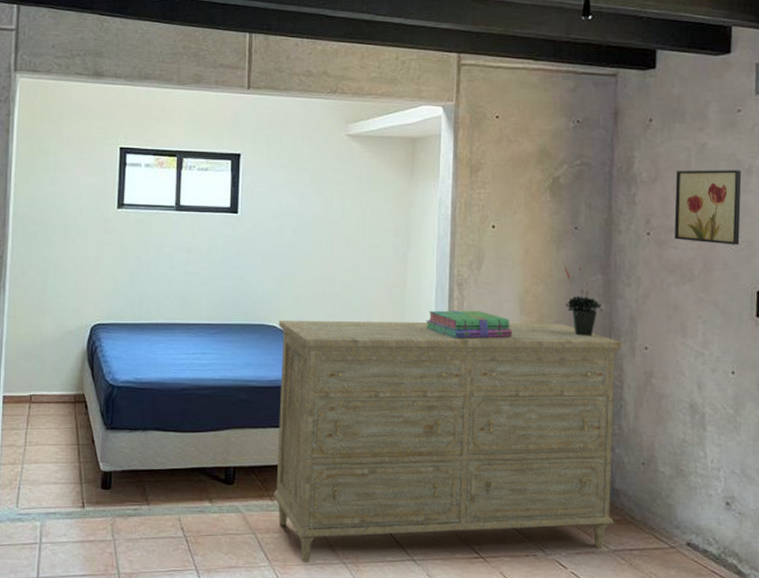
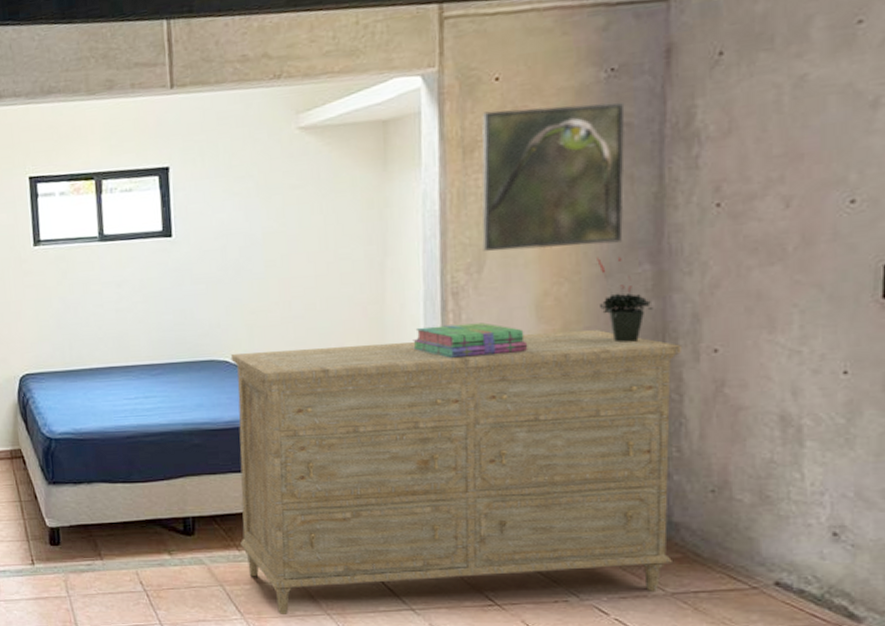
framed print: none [482,141,586,255] -> present [481,102,626,251]
wall art: present [674,170,742,245] -> none [757,104,863,209]

